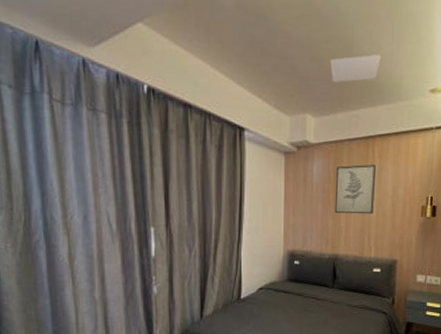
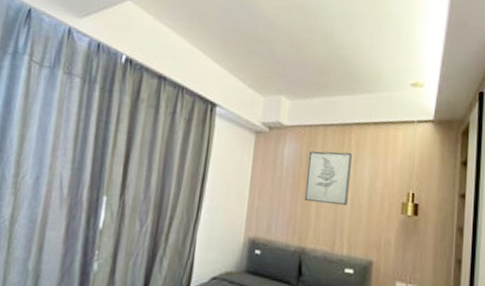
ceiling light: present [330,54,381,83] -> none [309,46,361,69]

